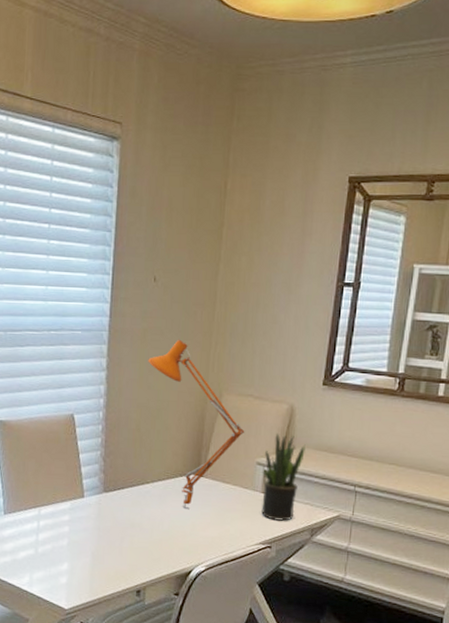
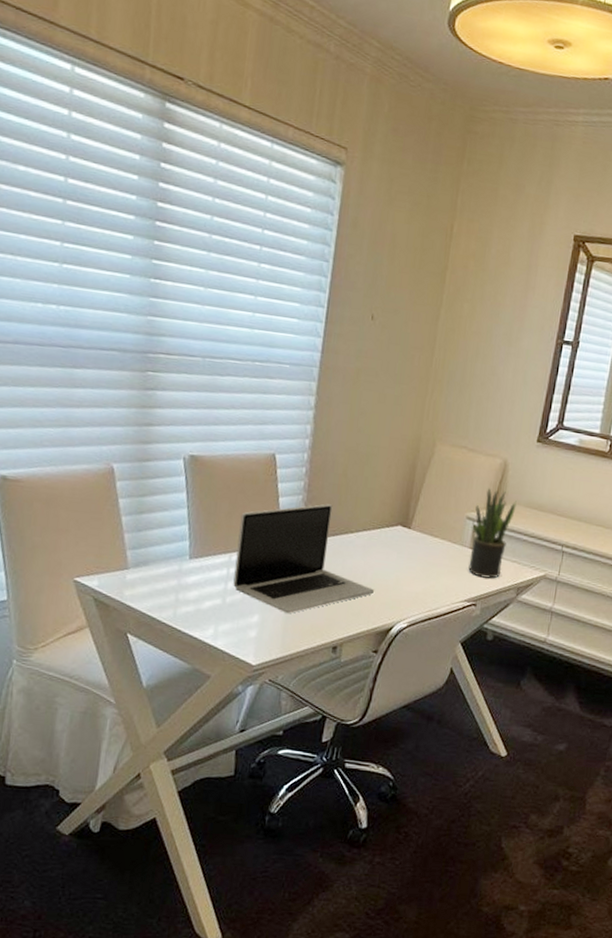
laptop: none [43,457,172,561] -> present [233,504,374,613]
desk lamp: present [148,339,245,509] -> none [360,382,457,562]

